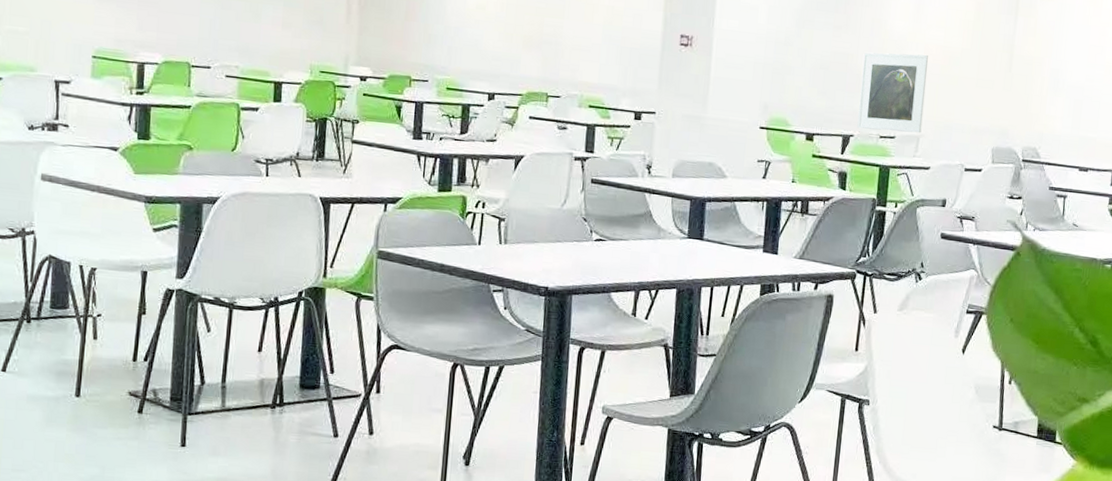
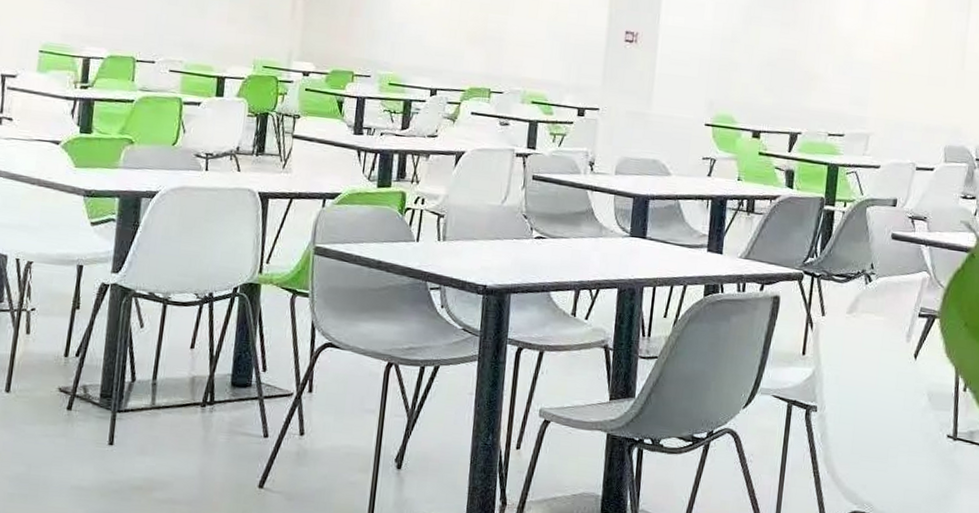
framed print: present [857,52,929,133] -> none [805,49,879,131]

